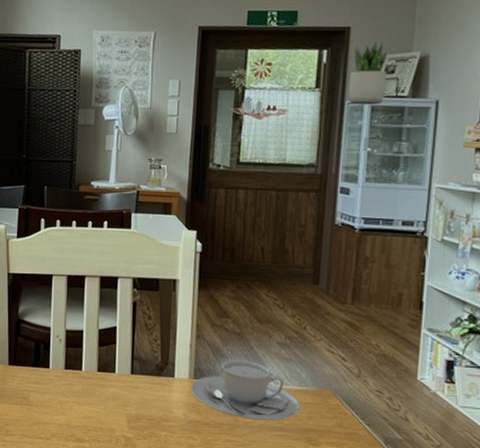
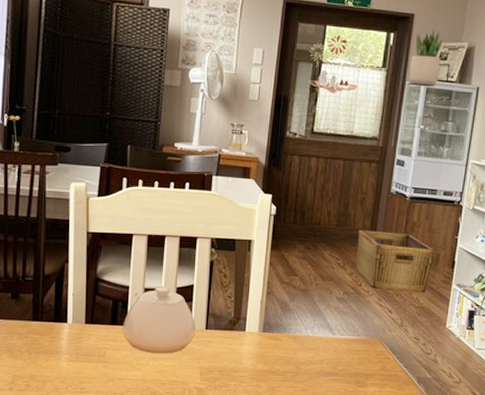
sugar bowl: none [45,328,120,399] -> present [122,286,195,354]
teacup: present [190,360,301,421] -> none [259,314,353,368]
hamper: none [298,266,396,337] -> present [355,229,435,292]

